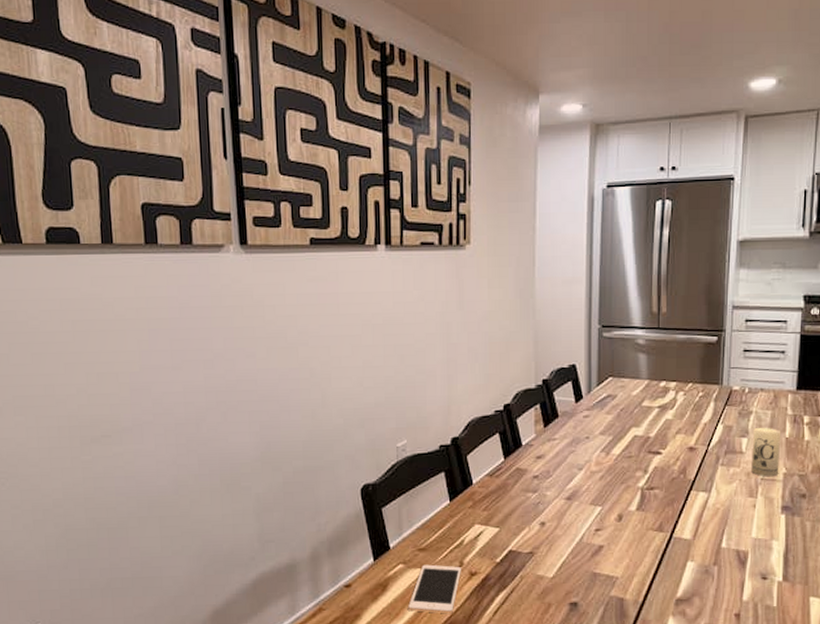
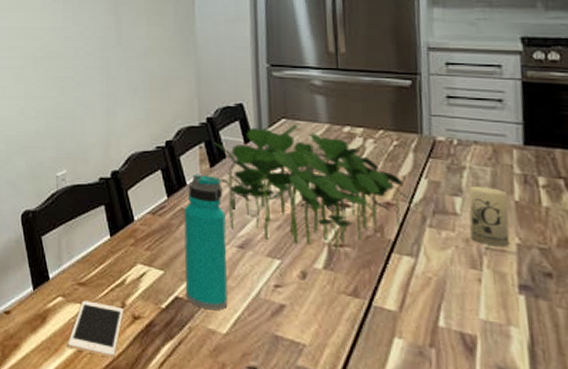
water bottle: none [518,434,556,557] -> present [183,173,228,310]
plant: none [549,382,714,497] -> present [215,124,417,255]

